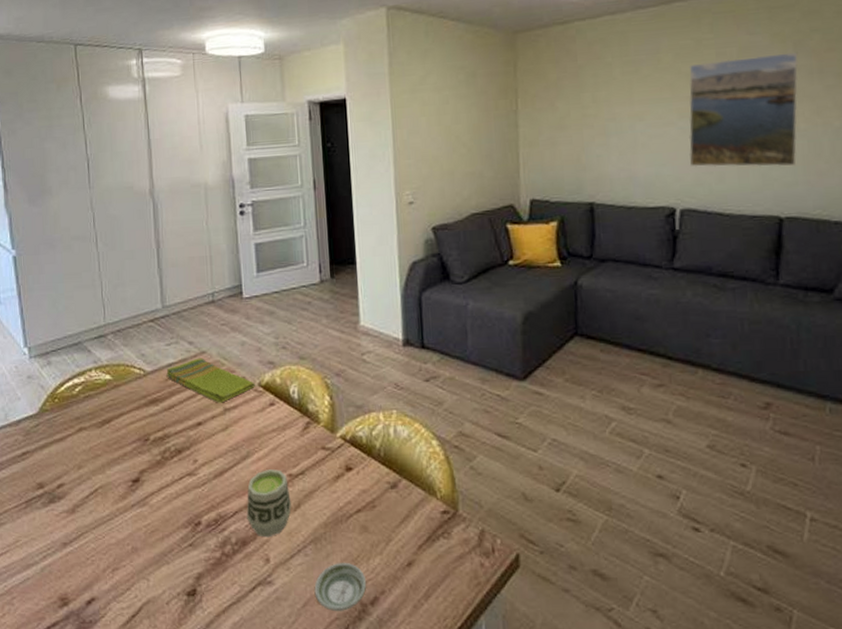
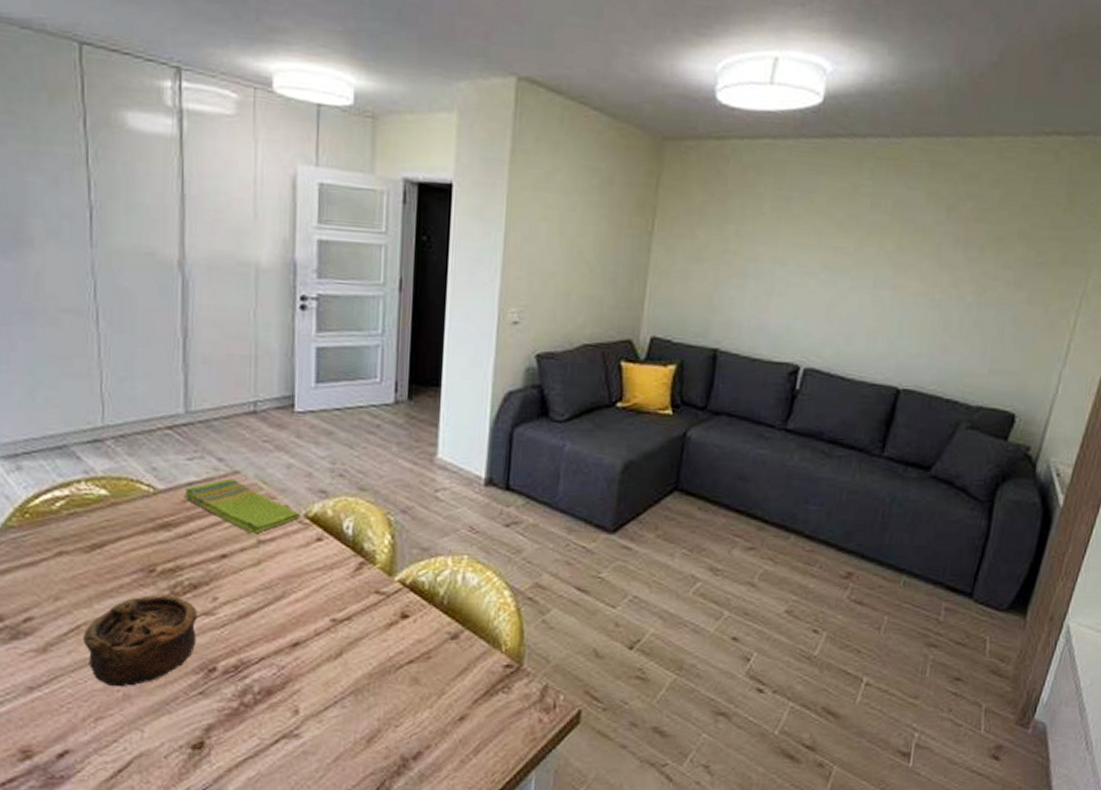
bowl: none [99,461,184,541] -> present [82,595,197,687]
cup: present [246,469,291,538] -> none [275,613,332,687]
saucer: present [314,563,367,611] -> none [349,716,411,766]
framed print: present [688,52,799,167] -> none [823,212,949,338]

